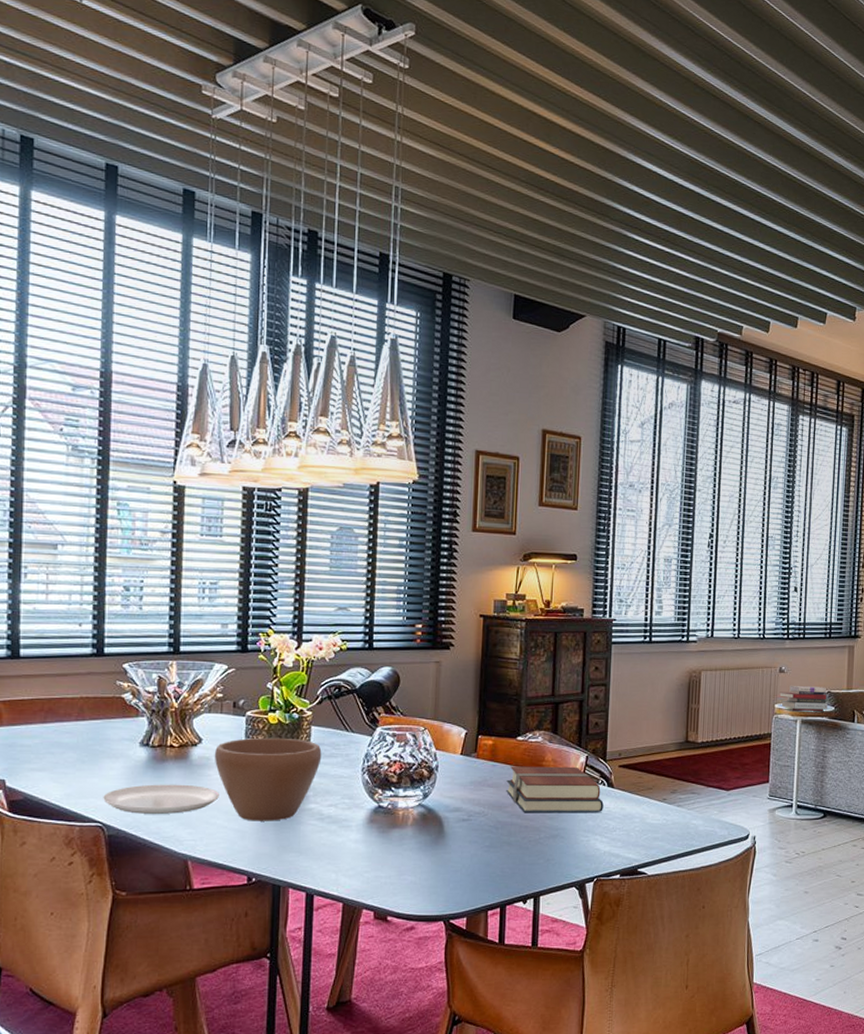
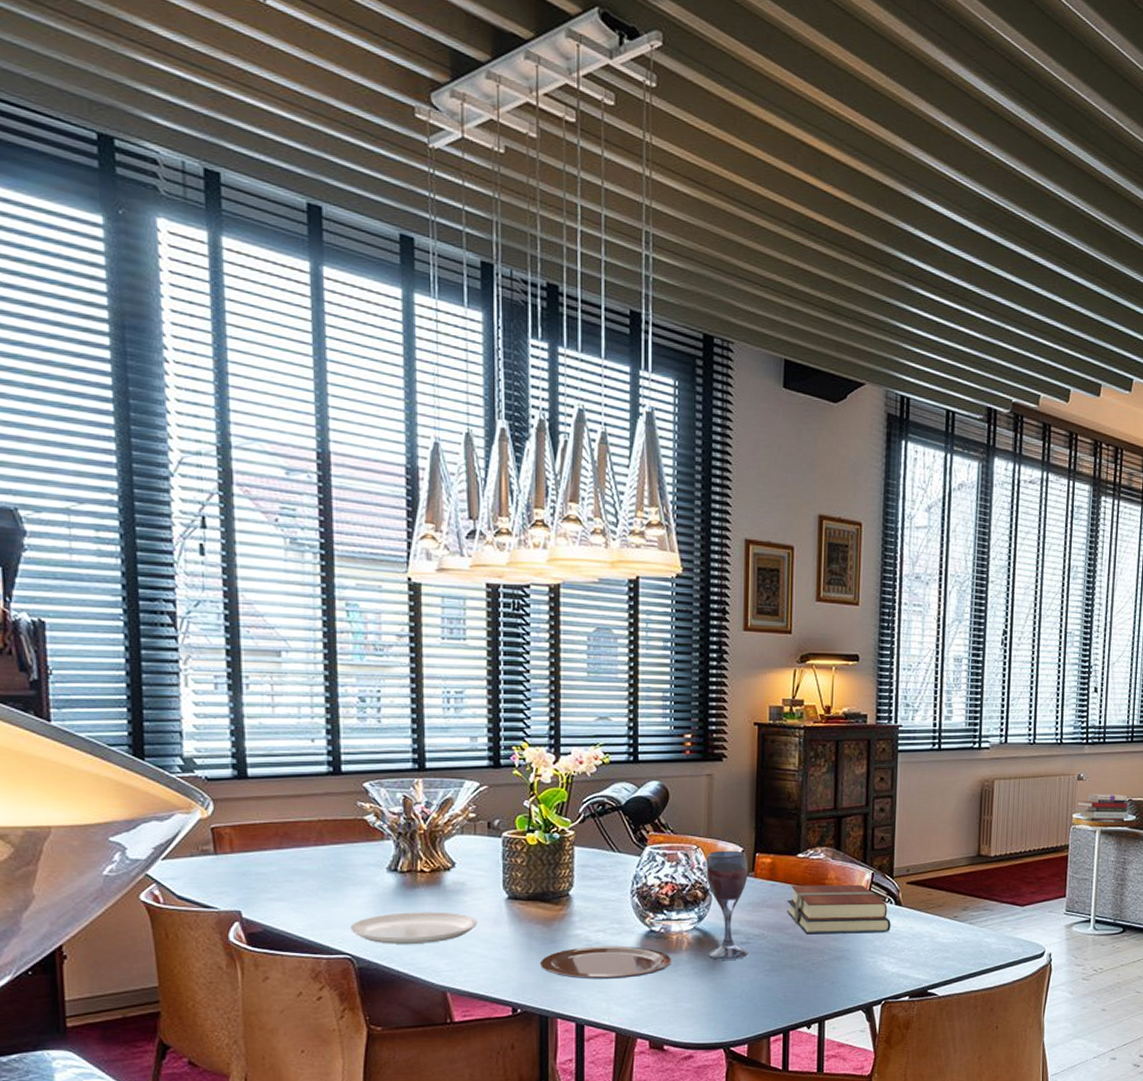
bowl: present [214,737,322,821] -> none [469,860,587,949]
plate: none [275,820,399,851] -> present [539,945,673,979]
cup: none [431,732,472,836] -> present [706,850,749,960]

